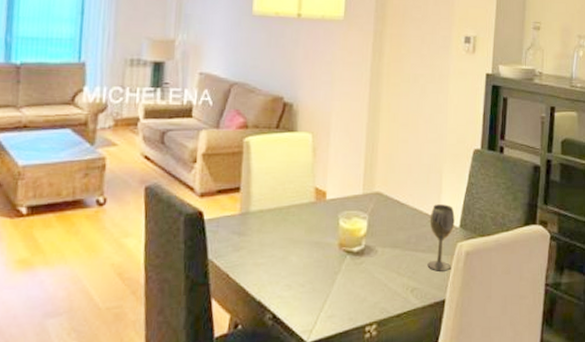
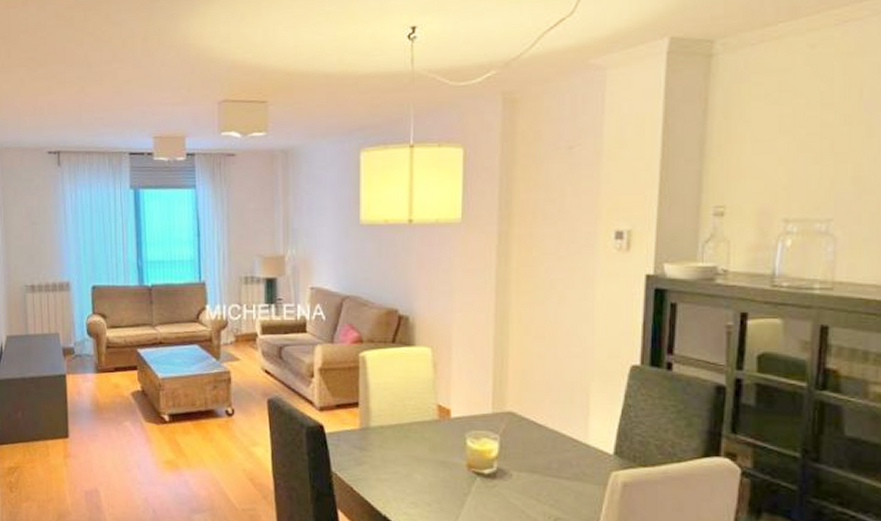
wine glass: present [427,204,455,271] -> none [573,427,607,503]

